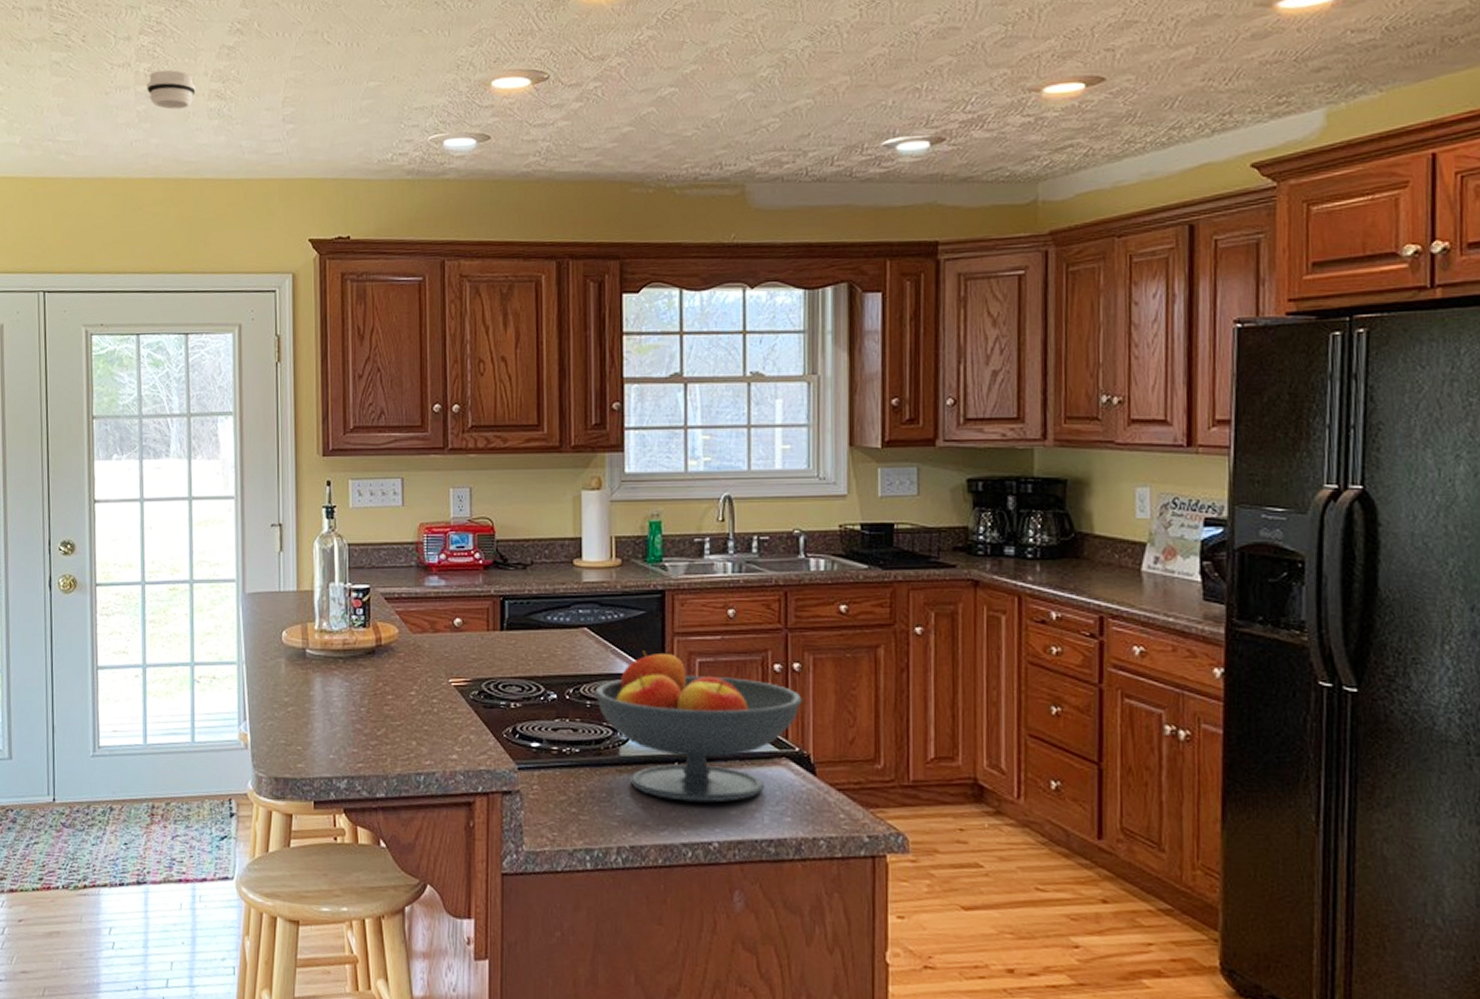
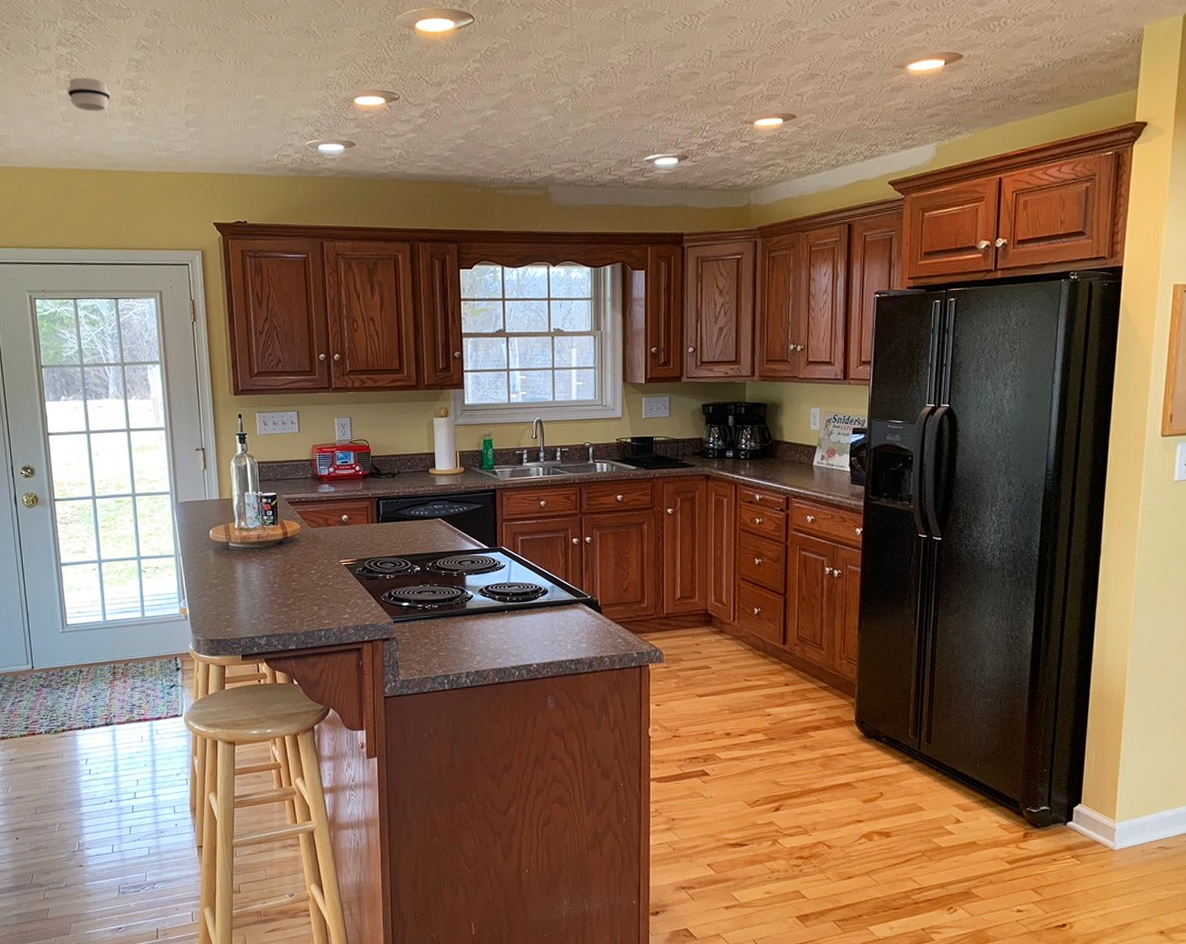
fruit bowl: present [595,650,802,803] -> none [447,533,592,638]

